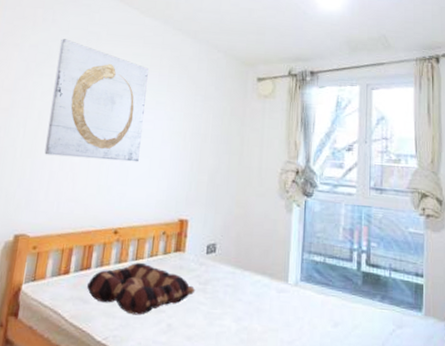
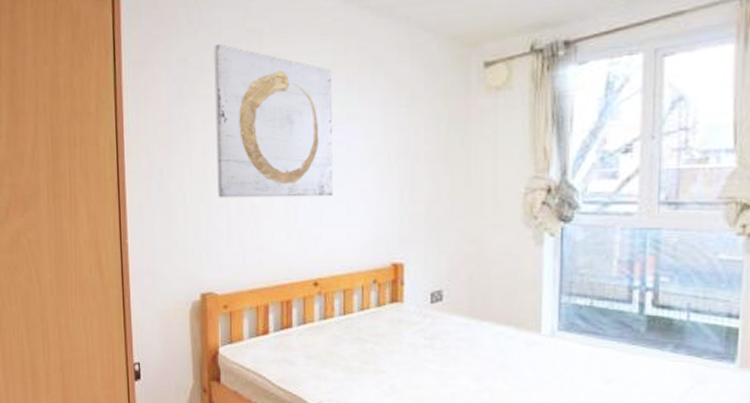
seat cushion: present [87,262,196,315] -> none [291,317,421,377]

